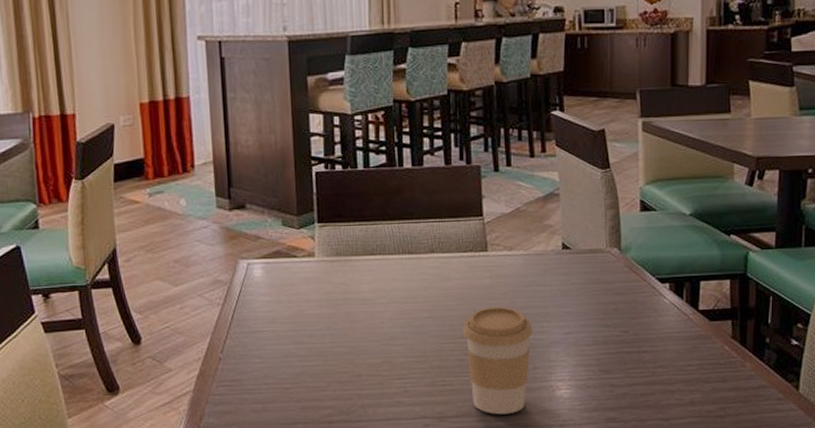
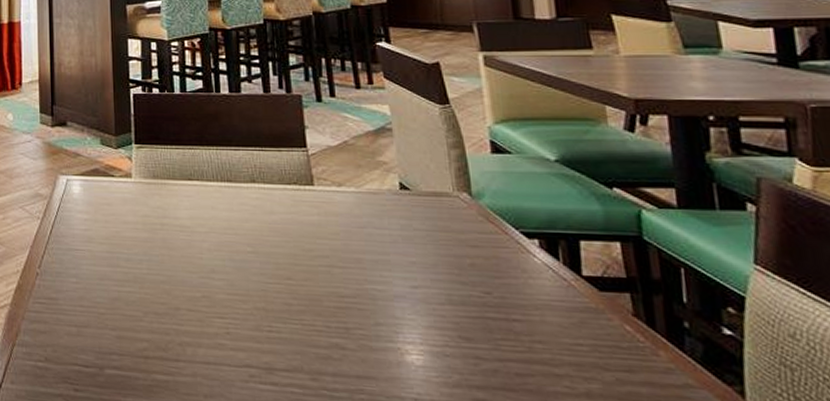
coffee cup: present [463,306,533,415] -> none [290,247,372,377]

